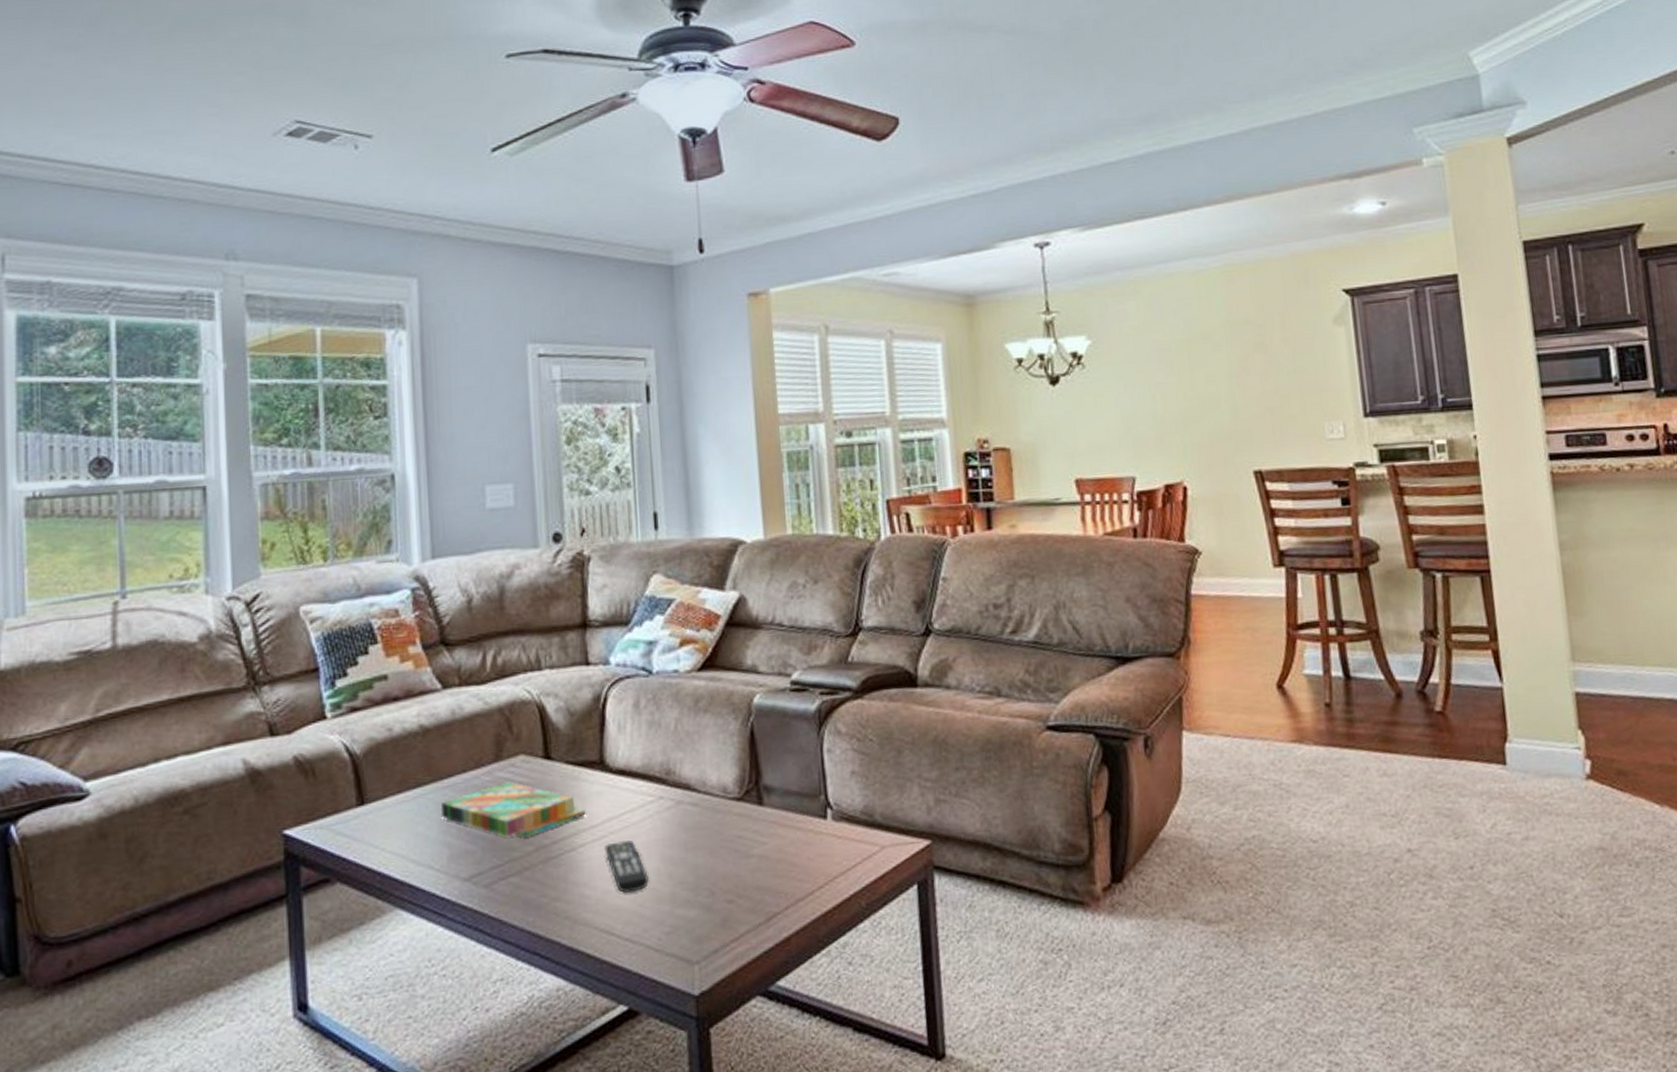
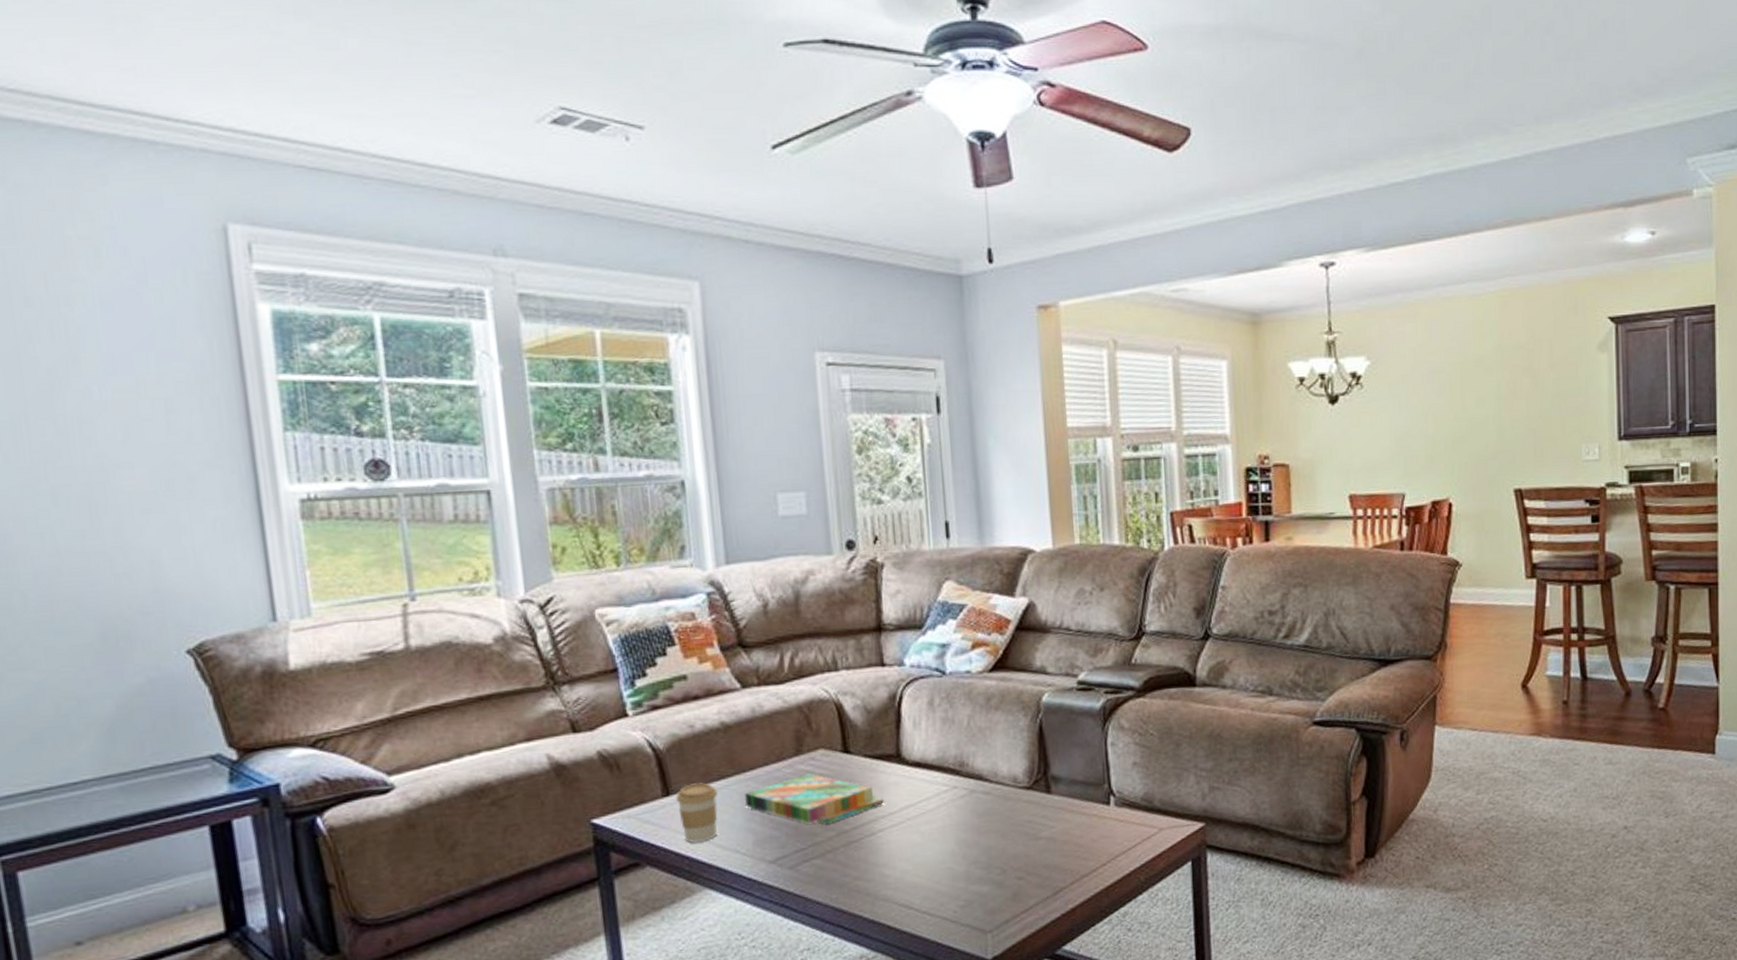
coffee cup: none [370,791,414,857] -> present [676,782,719,843]
remote control: present [604,840,650,894] -> none [902,825,946,873]

